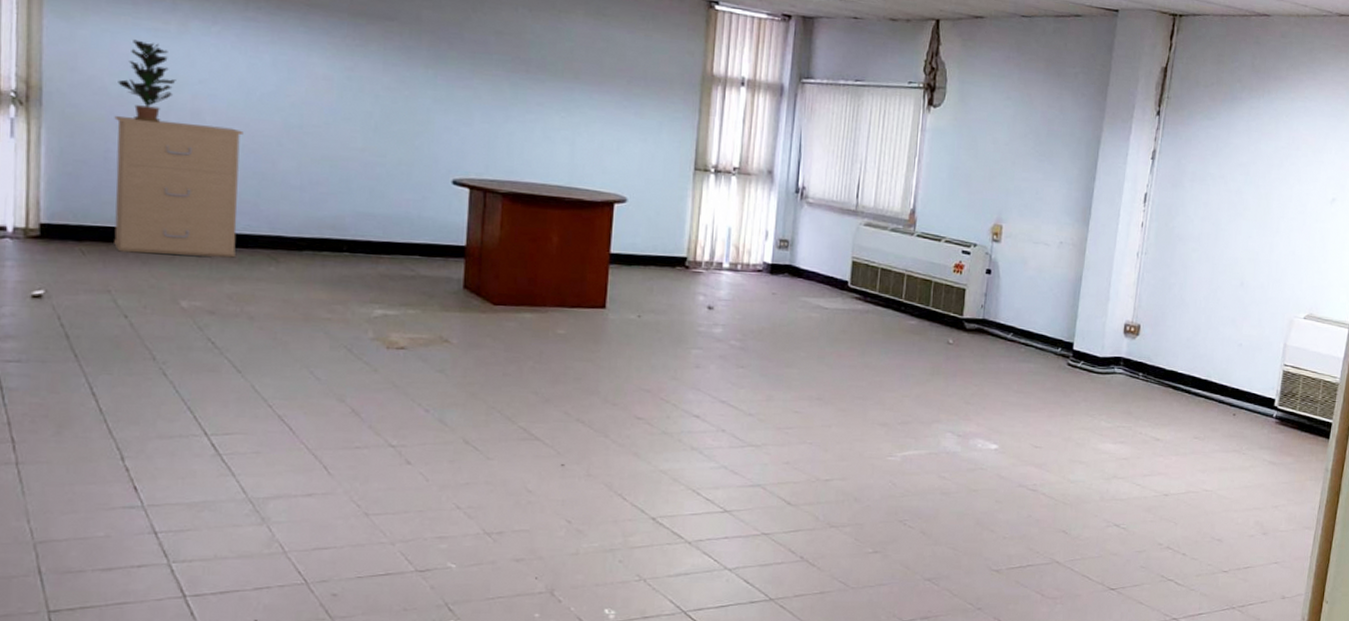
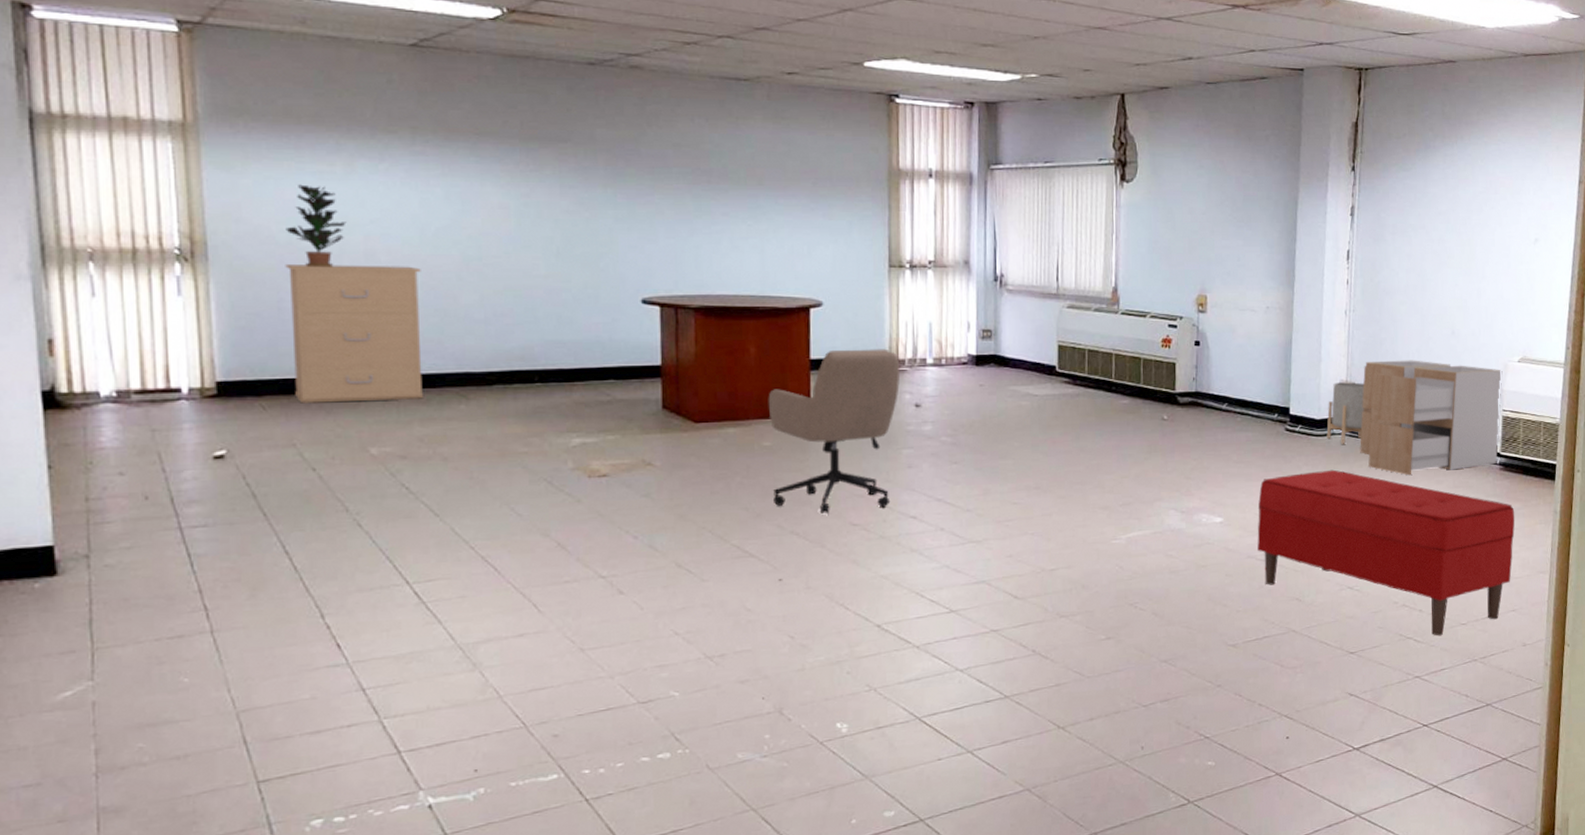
office chair: none [563,245,696,406] -> present [768,348,900,515]
bench: none [1029,407,1287,581] -> present [1257,469,1515,637]
planter: none [1107,322,1150,384] -> present [1326,382,1365,444]
cabinet: none [1139,305,1288,421] -> present [1360,360,1503,476]

